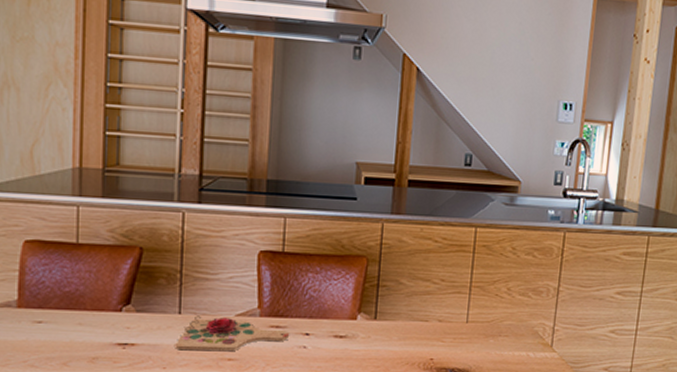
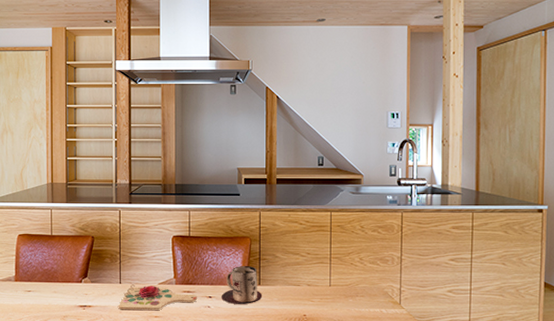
mug: none [322,293,379,345] -> present [221,265,263,305]

